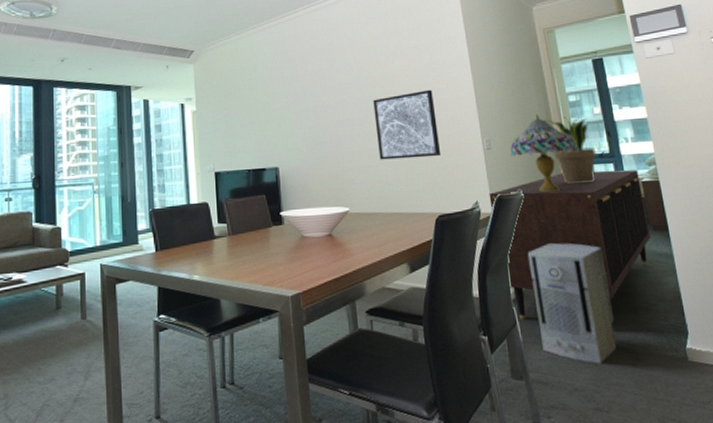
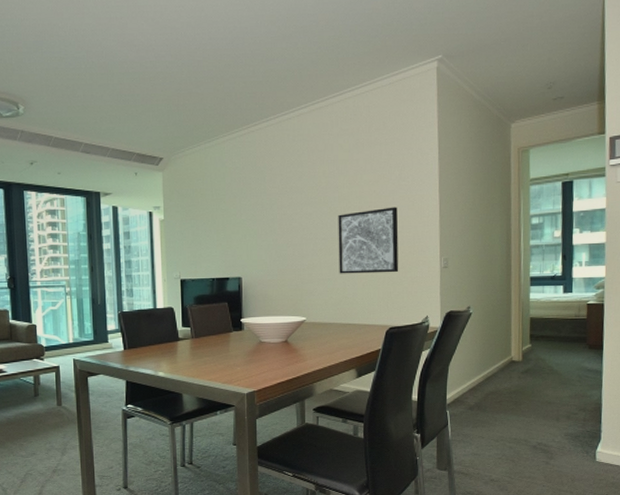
sideboard: present [489,170,651,320] -> none [439,292,586,421]
table lamp: present [510,114,579,192] -> none [465,235,532,310]
air purifier: present [528,243,617,364] -> none [467,357,538,461]
potted plant: present [544,116,596,184] -> none [504,238,549,304]

